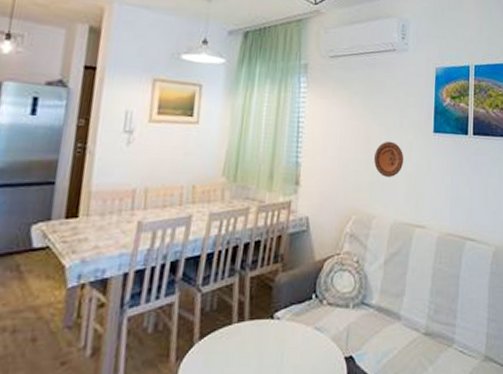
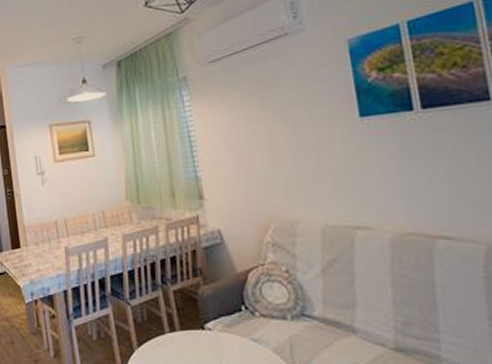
decorative plate: present [373,141,404,177] -> none [284,137,326,178]

